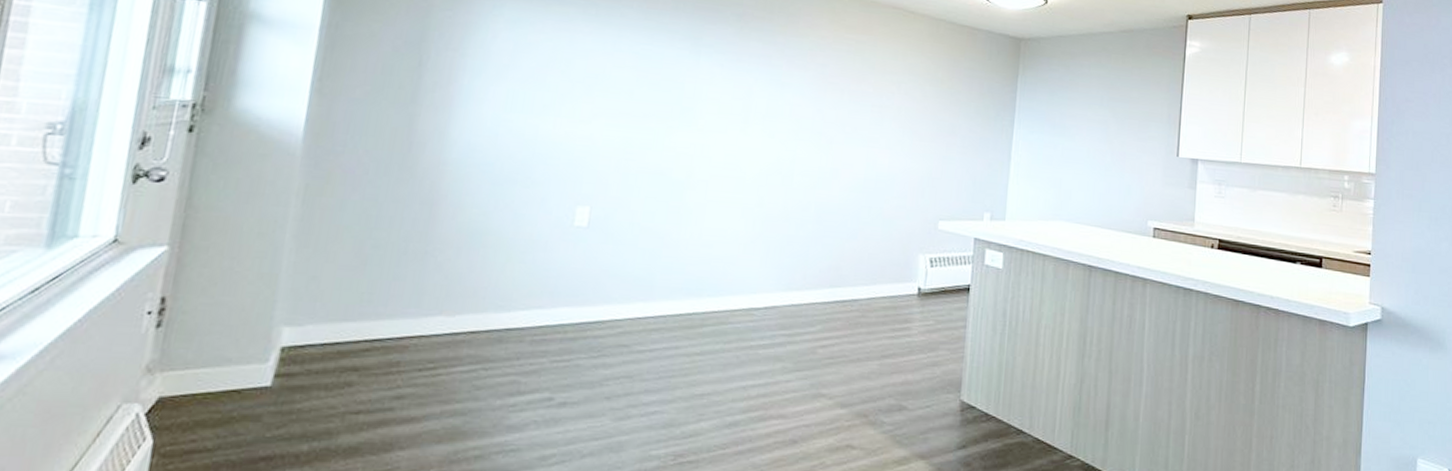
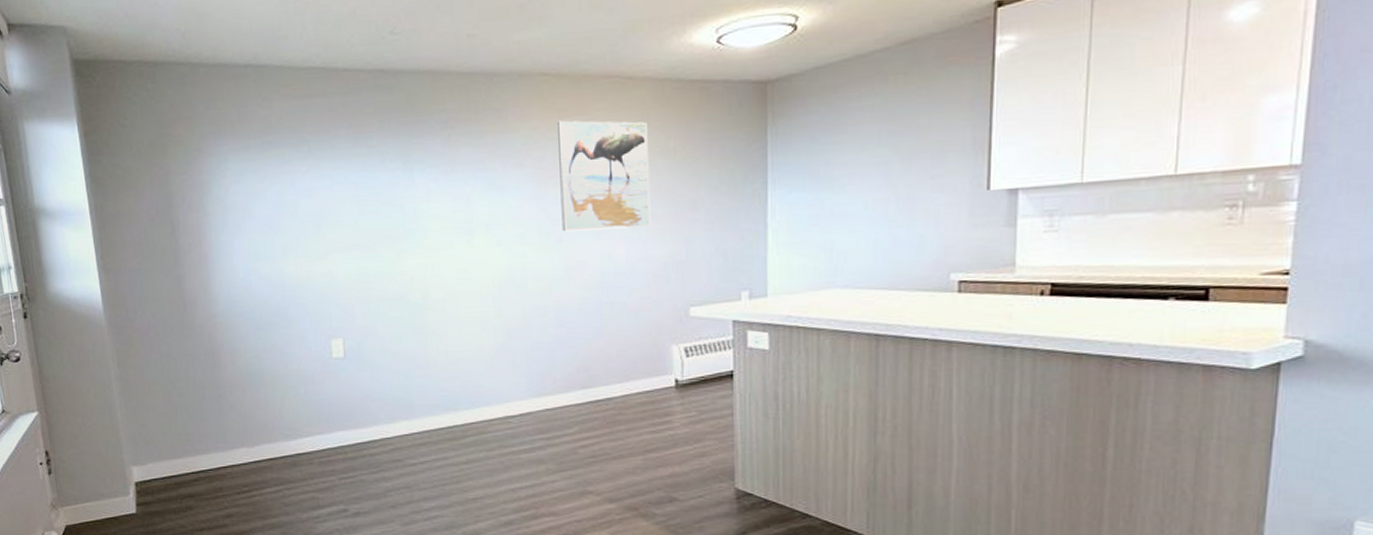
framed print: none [834,35,921,142] -> present [558,120,651,232]

